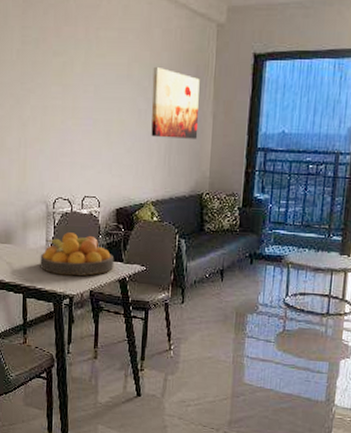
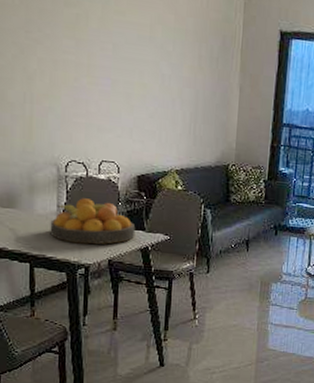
wall art: present [151,66,200,139] -> none [175,31,227,110]

